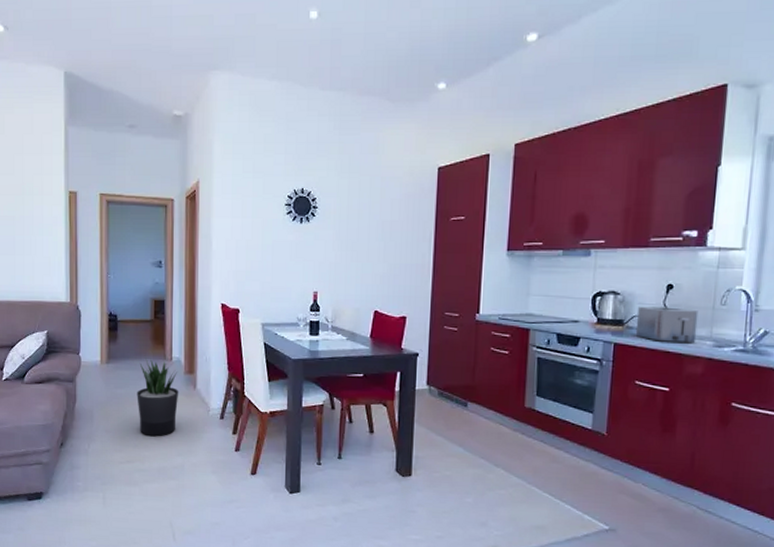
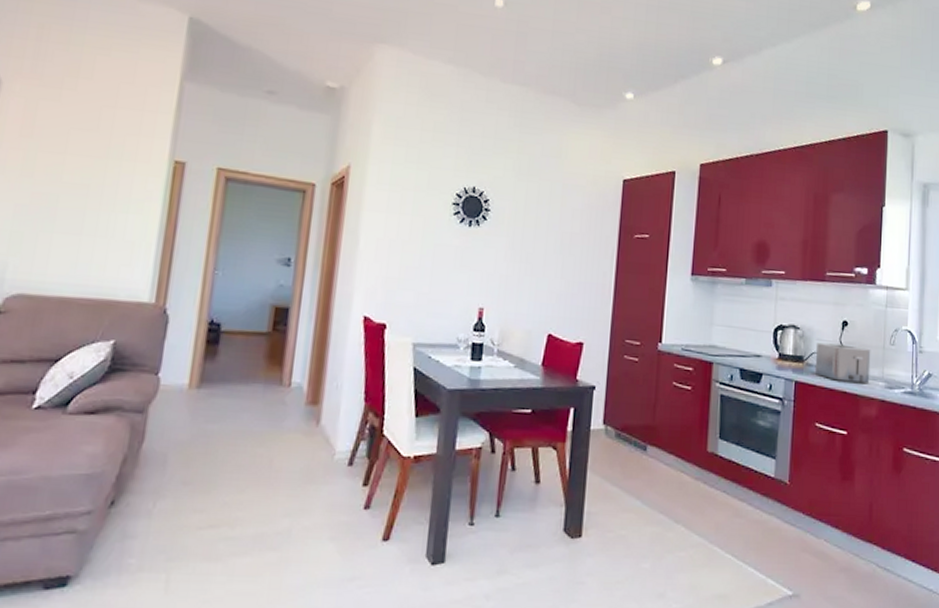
planter: present [137,358,179,437] -> none [234,382,298,491]

